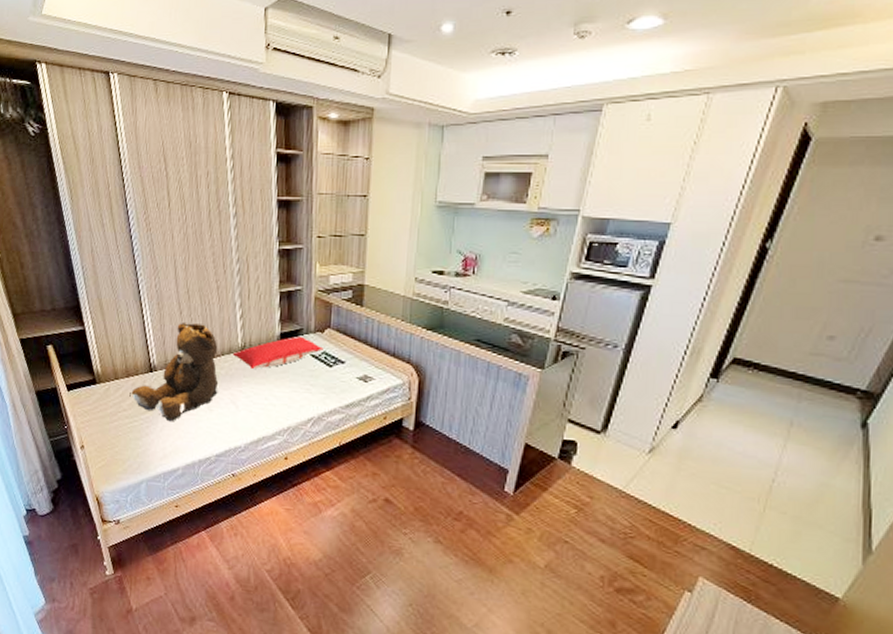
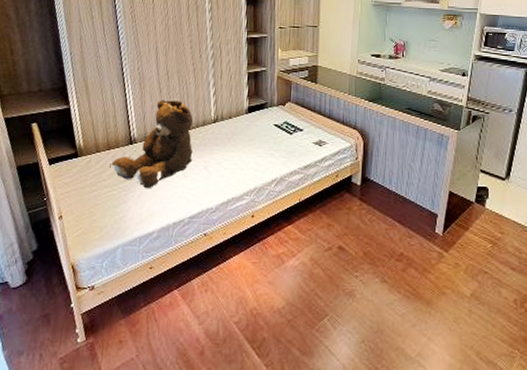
pillow: present [232,336,324,369] -> none [205,109,285,138]

